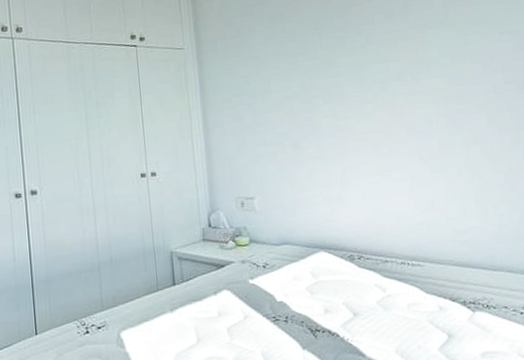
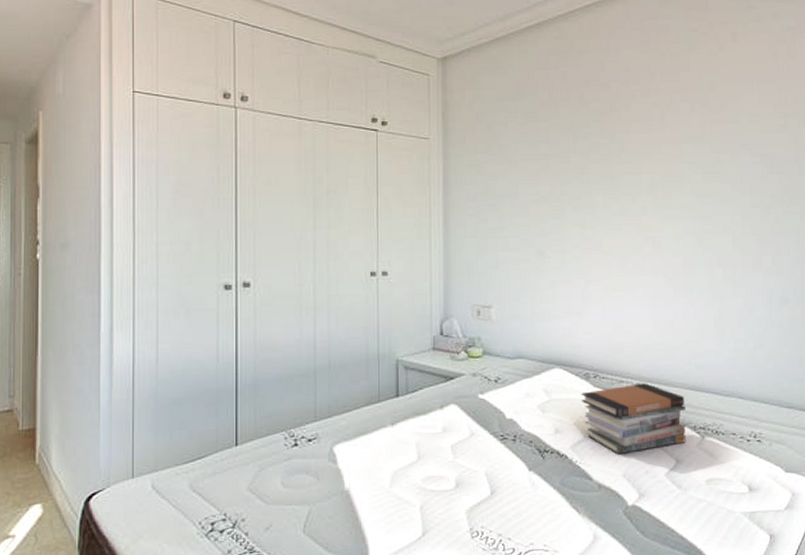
book stack: none [347,261,457,332] -> present [581,383,686,455]

